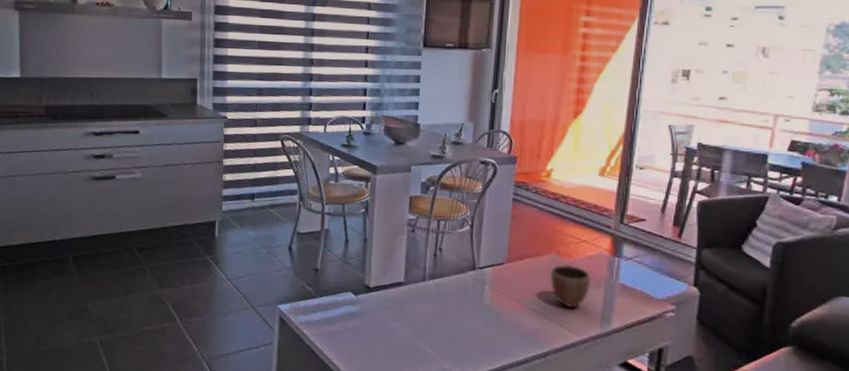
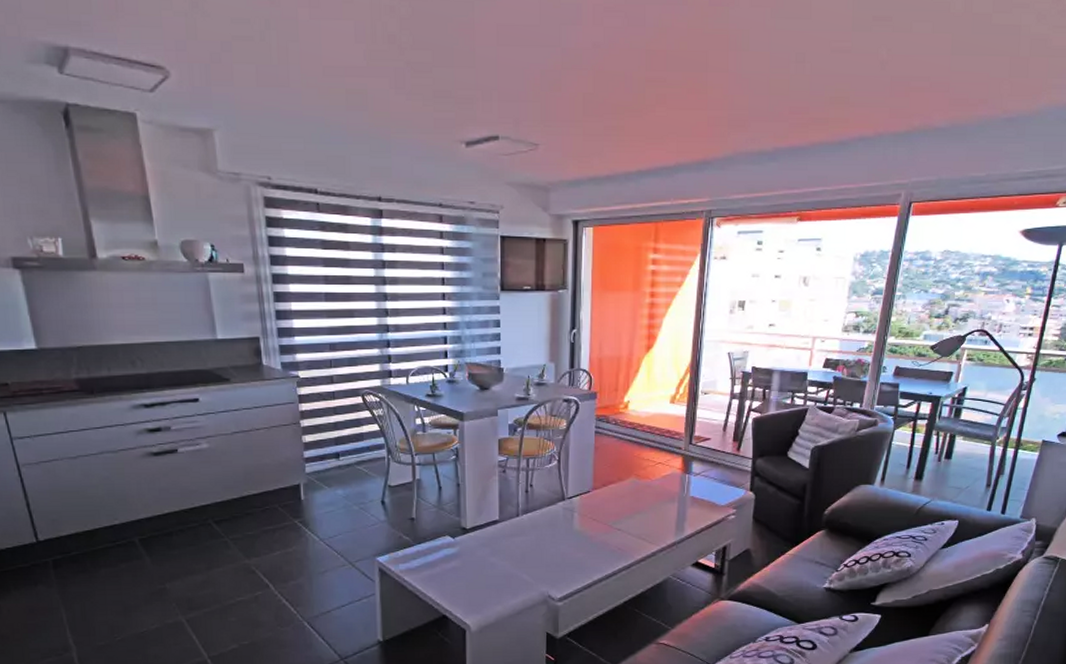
decorative bowl: present [549,264,591,309] -> none [631,485,667,524]

